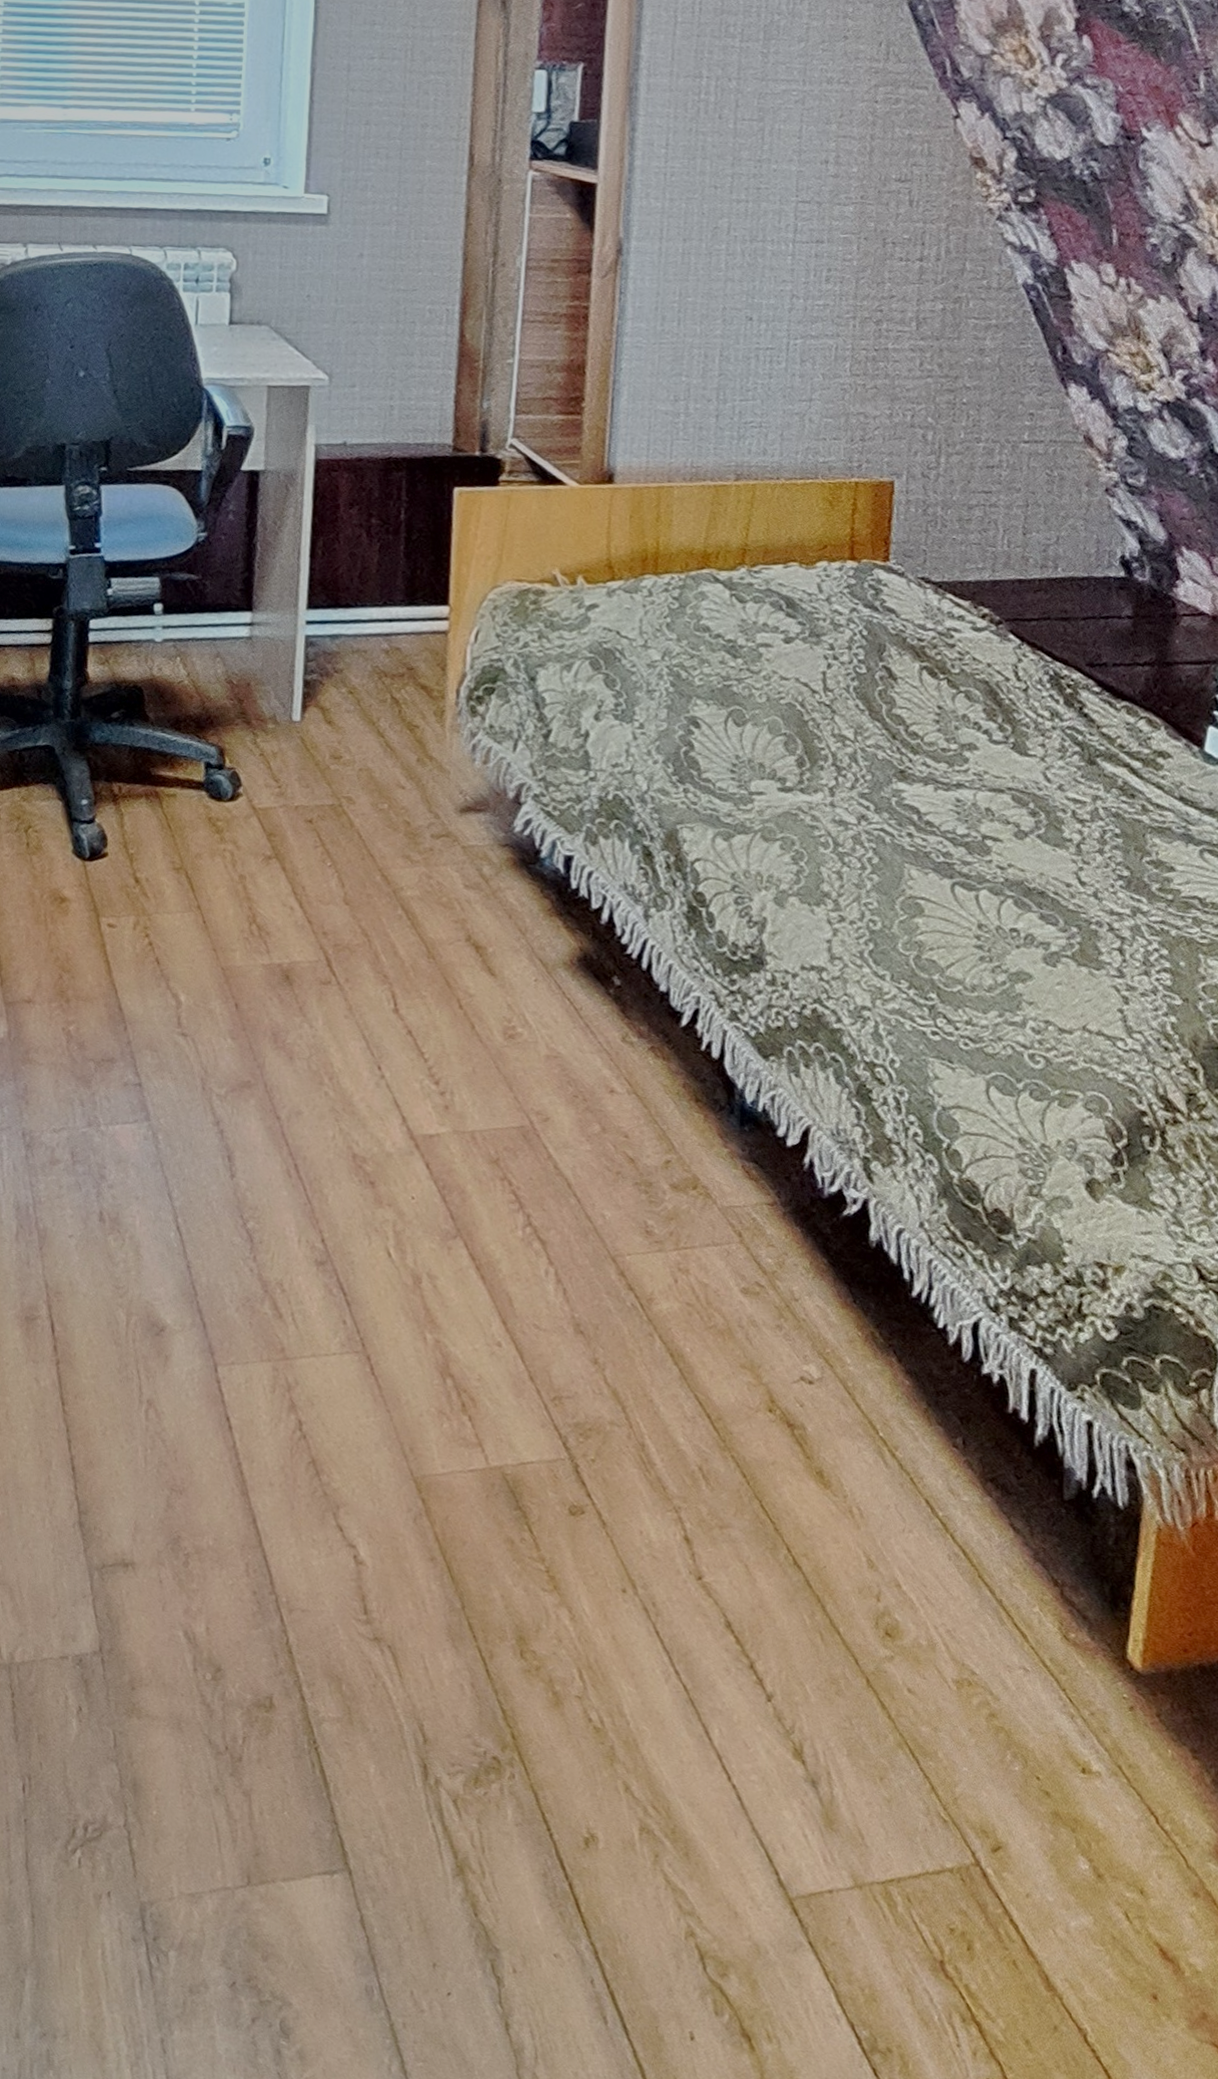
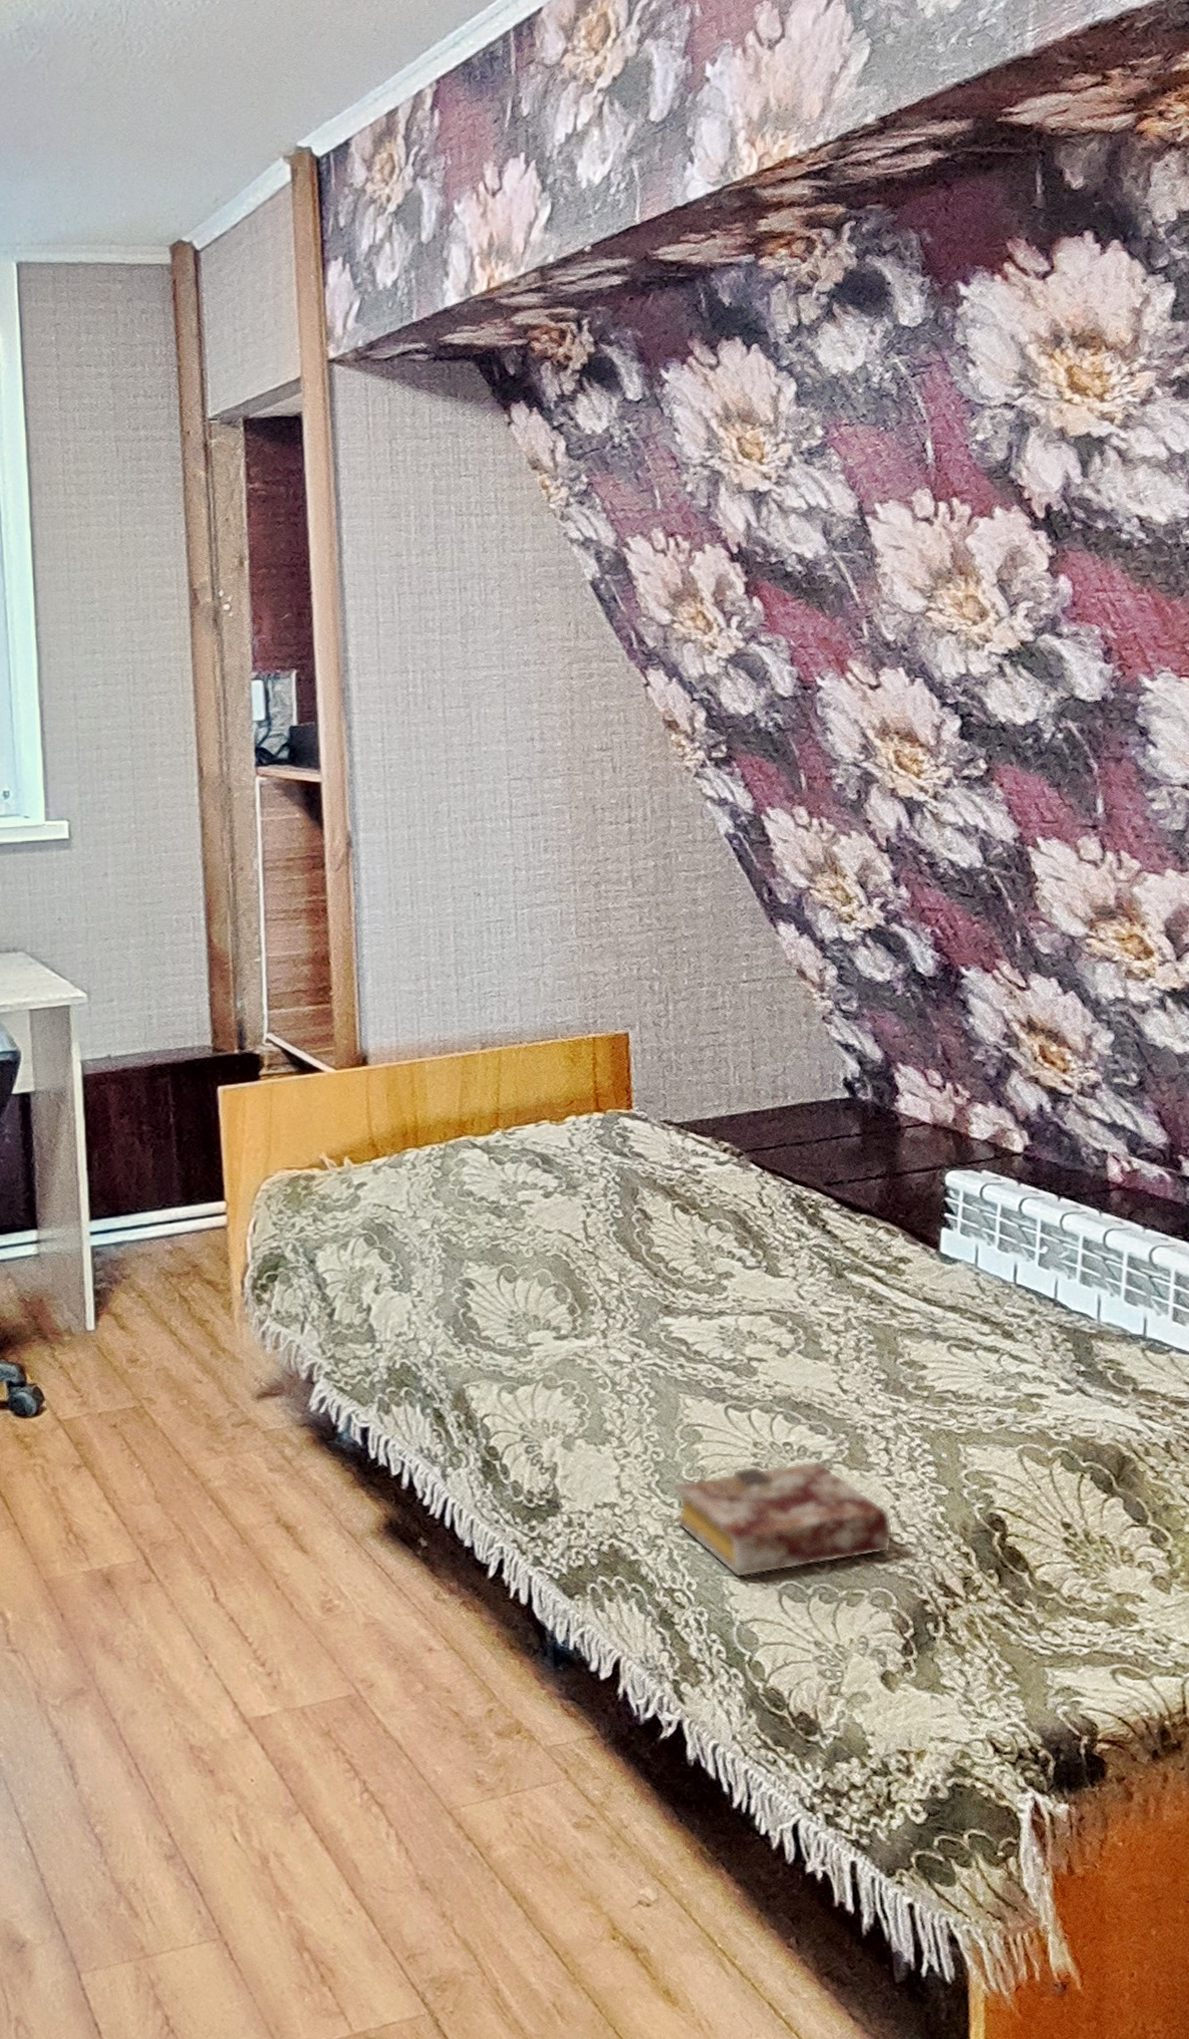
book: none [883,947,1118,1062] -> present [672,1460,894,1578]

